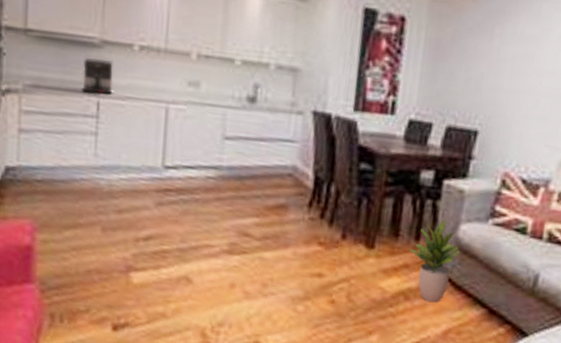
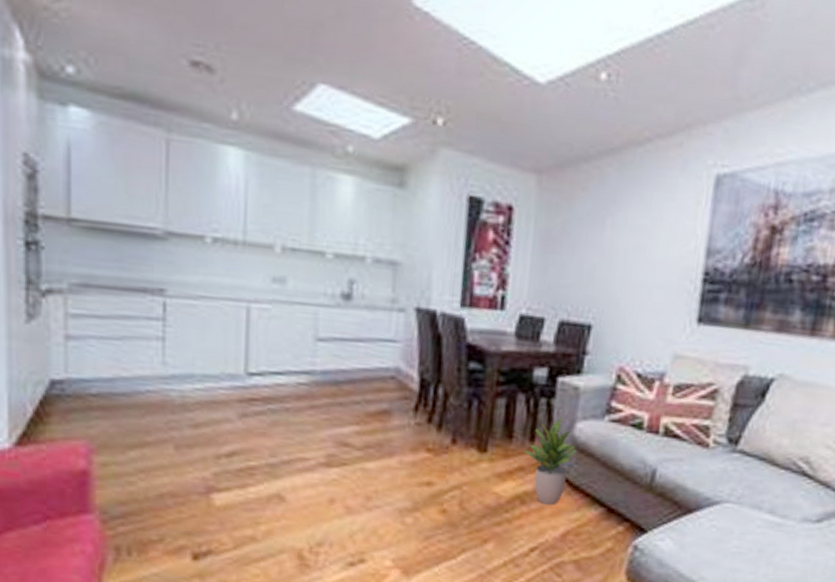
coffee maker: present [82,58,113,94] -> none [144,252,181,293]

